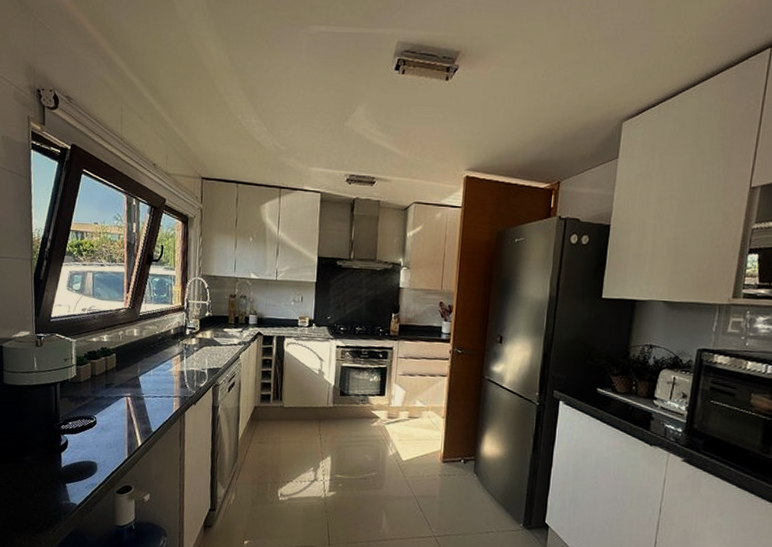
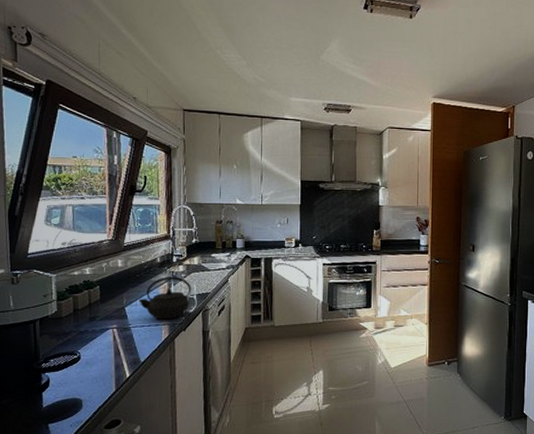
kettle: none [152,348,203,392] -> present [139,276,191,320]

